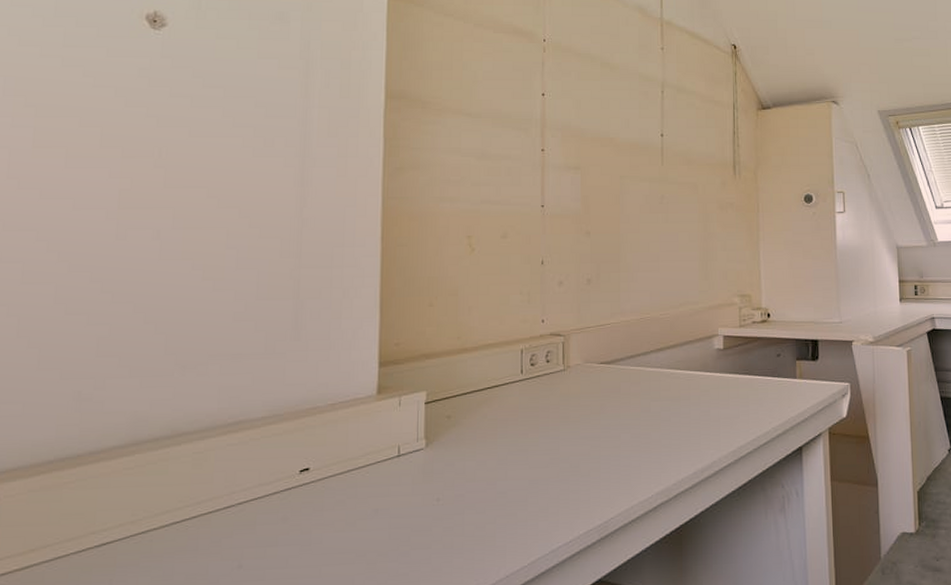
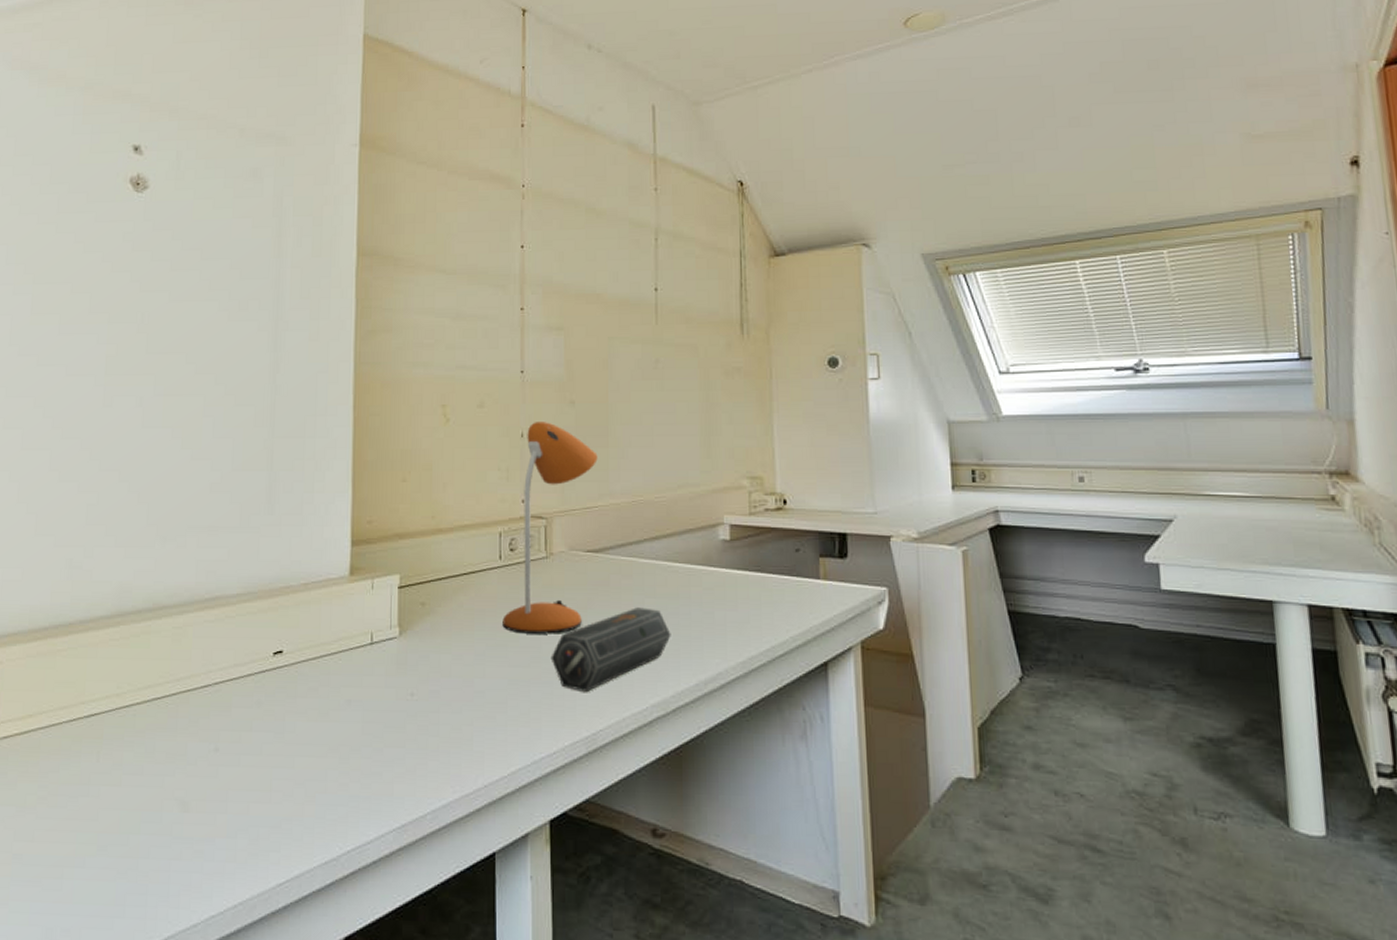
desk lamp: none [523,250,610,439] -> present [502,422,598,634]
speaker: none [567,410,673,486] -> present [550,607,671,692]

